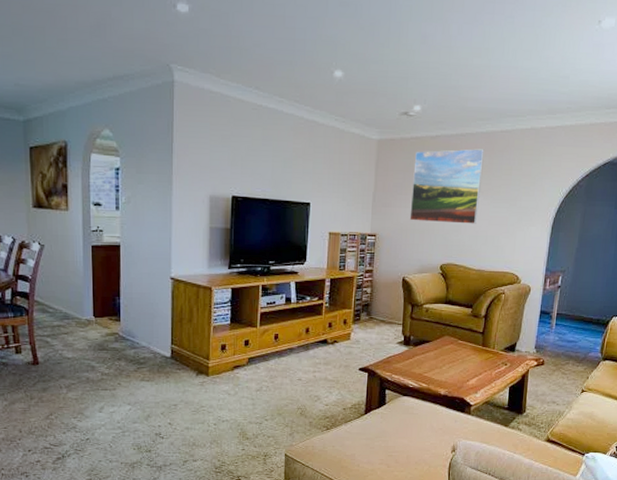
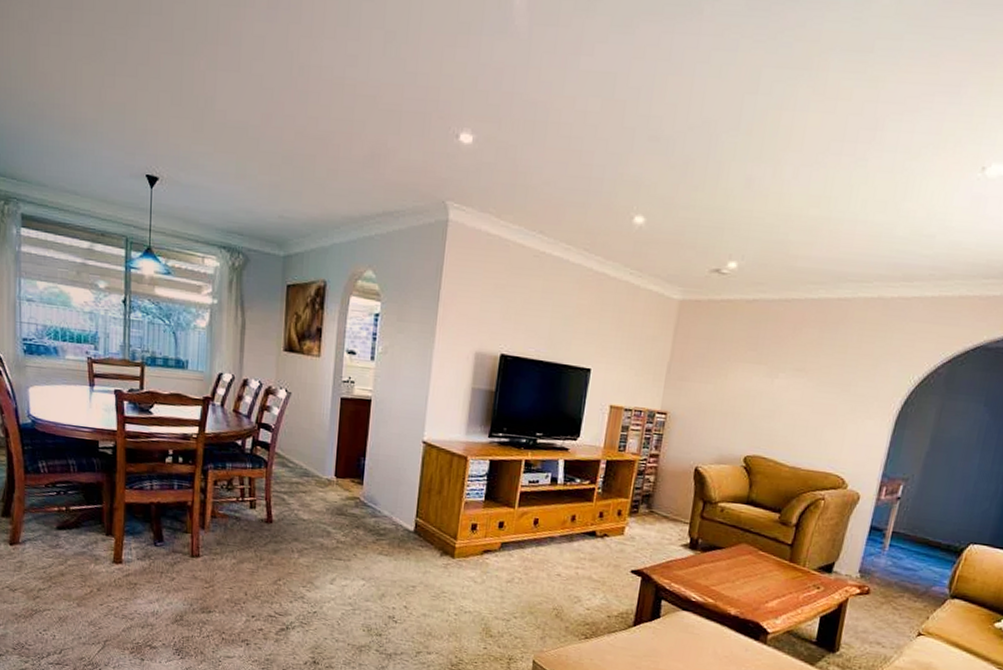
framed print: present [409,149,484,224] -> none [710,317,814,410]

